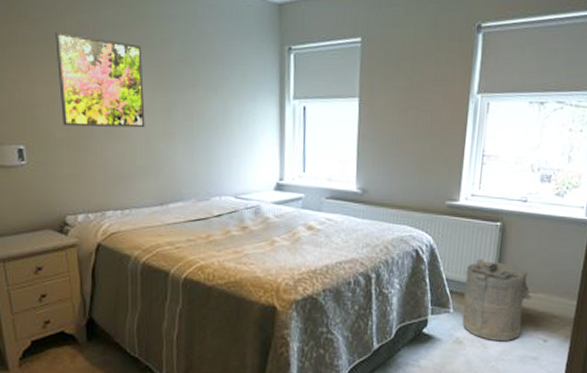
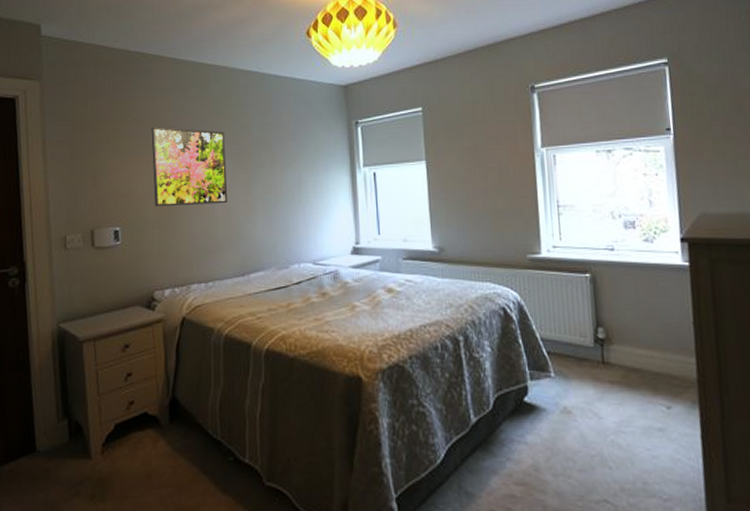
laundry hamper: present [462,258,539,342] -> none [561,314,649,410]

